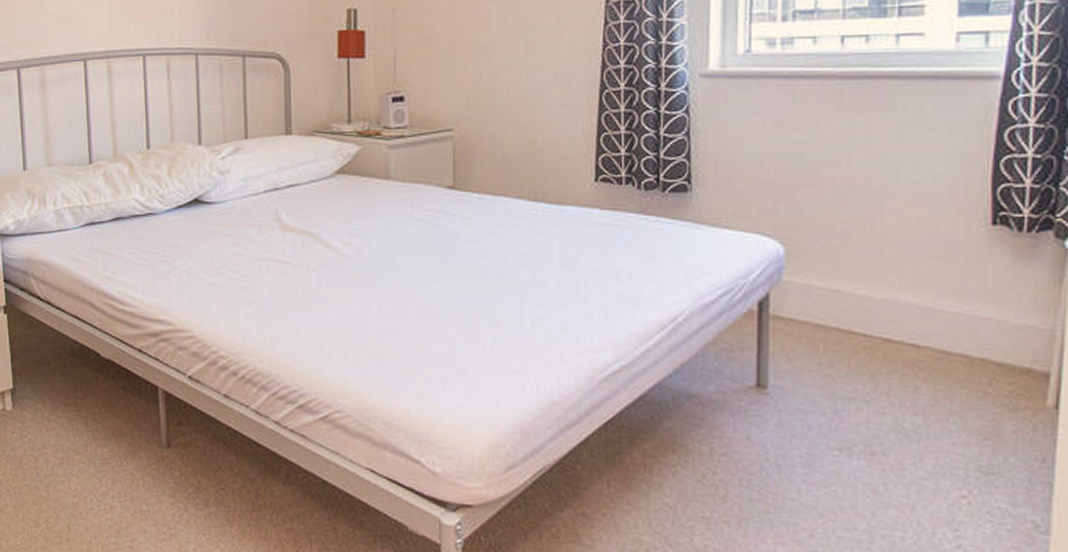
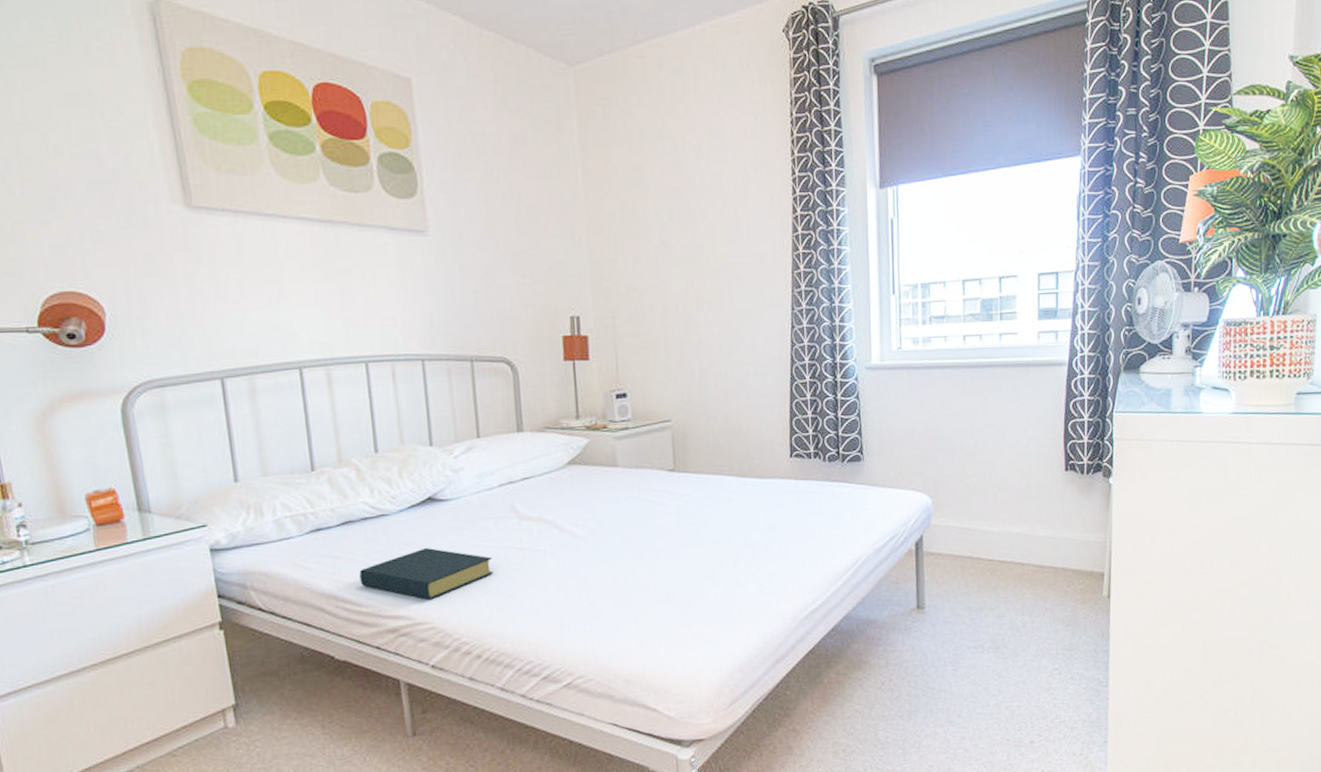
hardback book: none [127,251,254,306] -> present [359,547,493,599]

